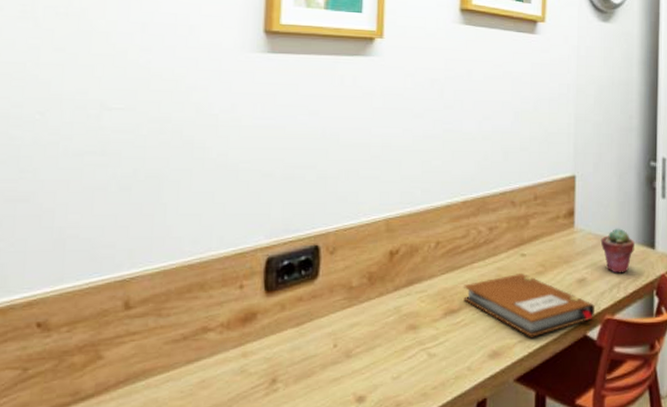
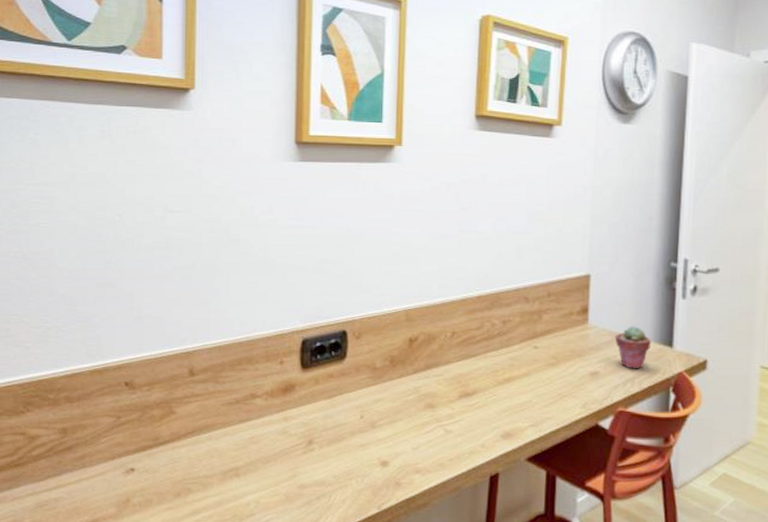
notebook: present [463,274,595,337] -> none [478,364,607,423]

